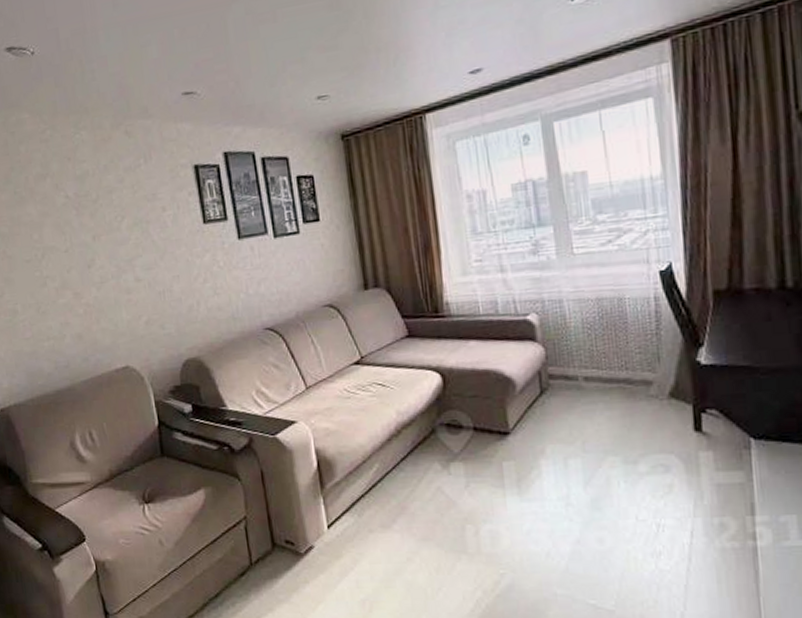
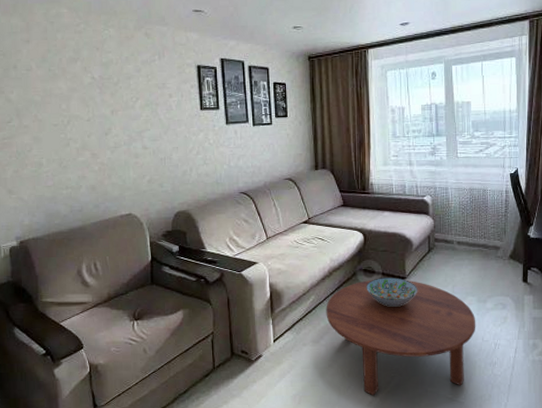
coffee table: none [396,437,625,601] -> present [326,280,476,396]
decorative bowl: none [452,433,529,475] -> present [366,277,418,307]

